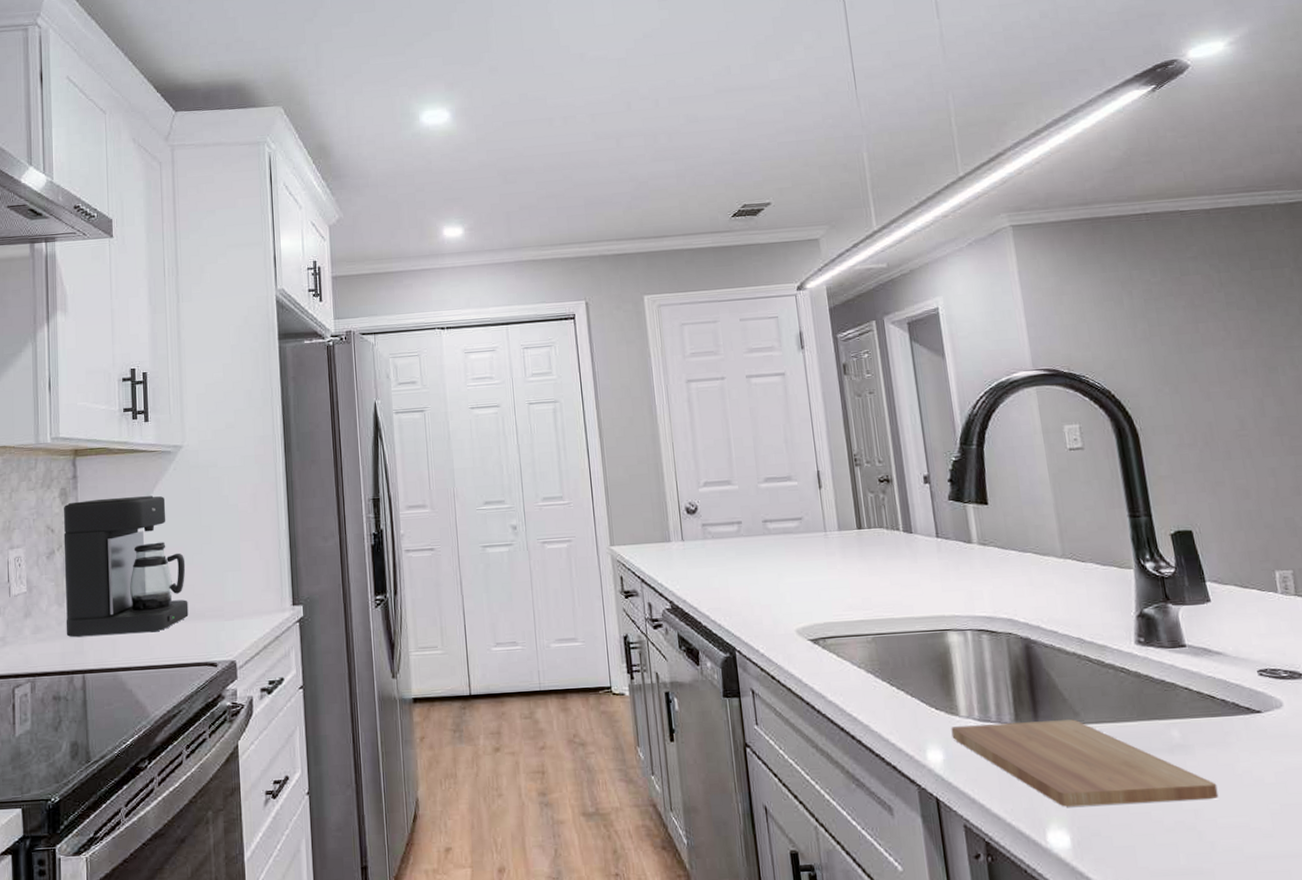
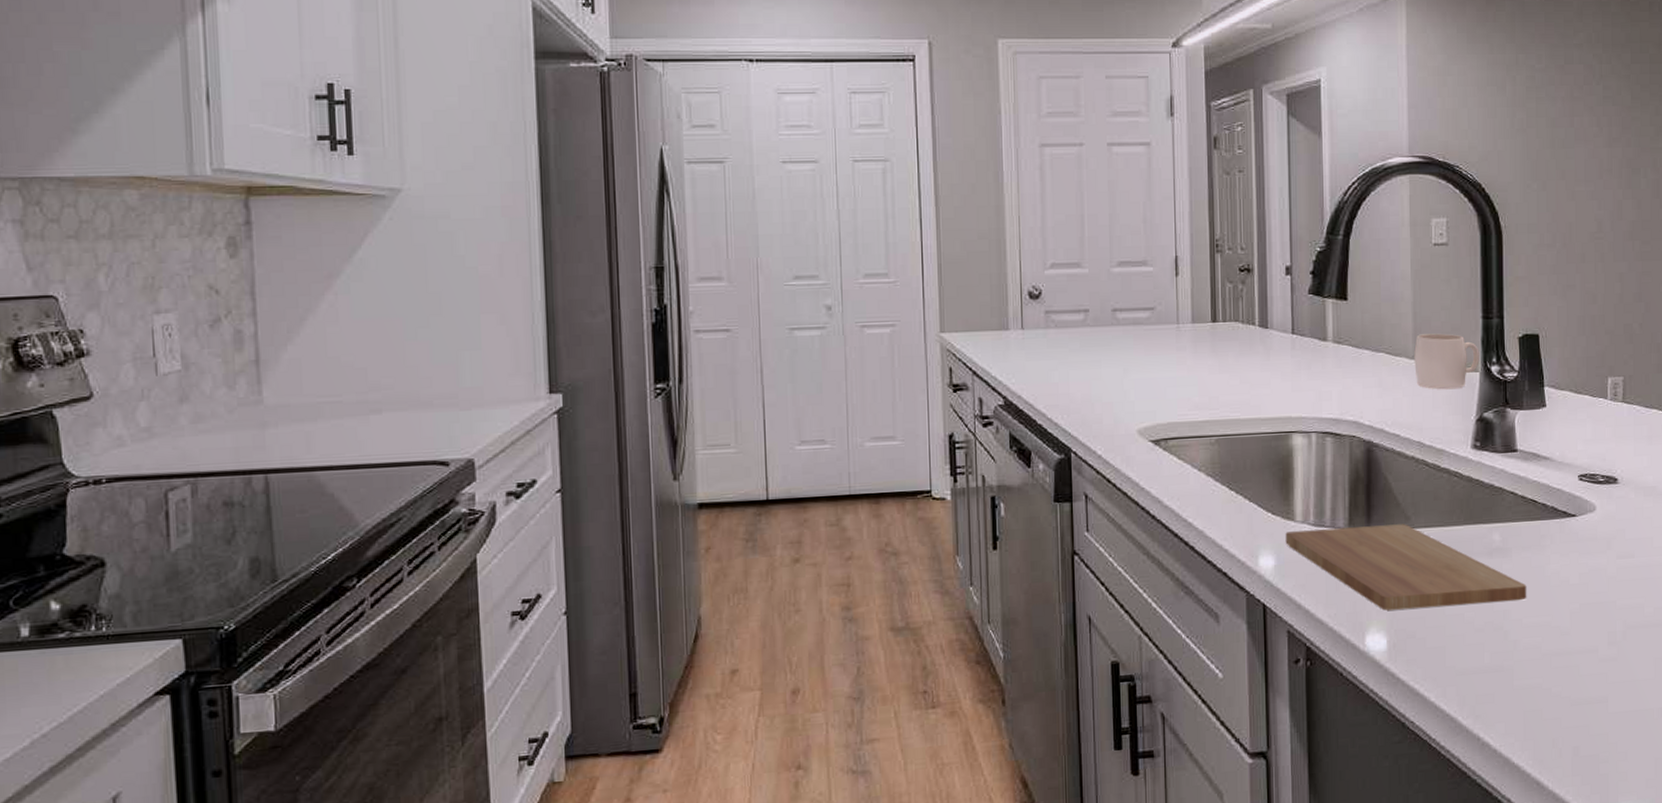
coffee maker: present [63,496,189,638] -> none [233,252,411,429]
mug: none [1062,532,1132,587] -> present [1414,333,1479,390]

